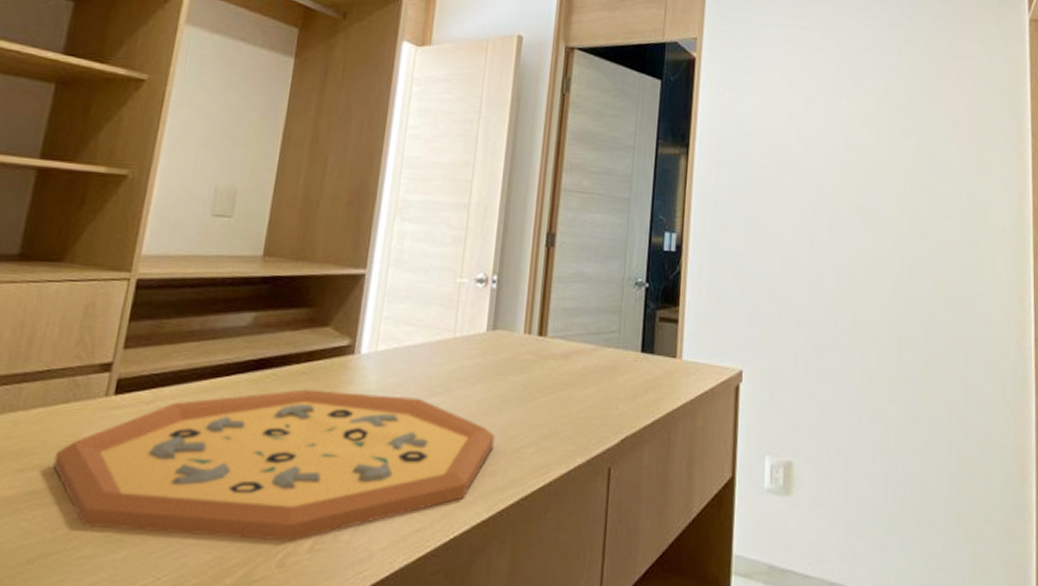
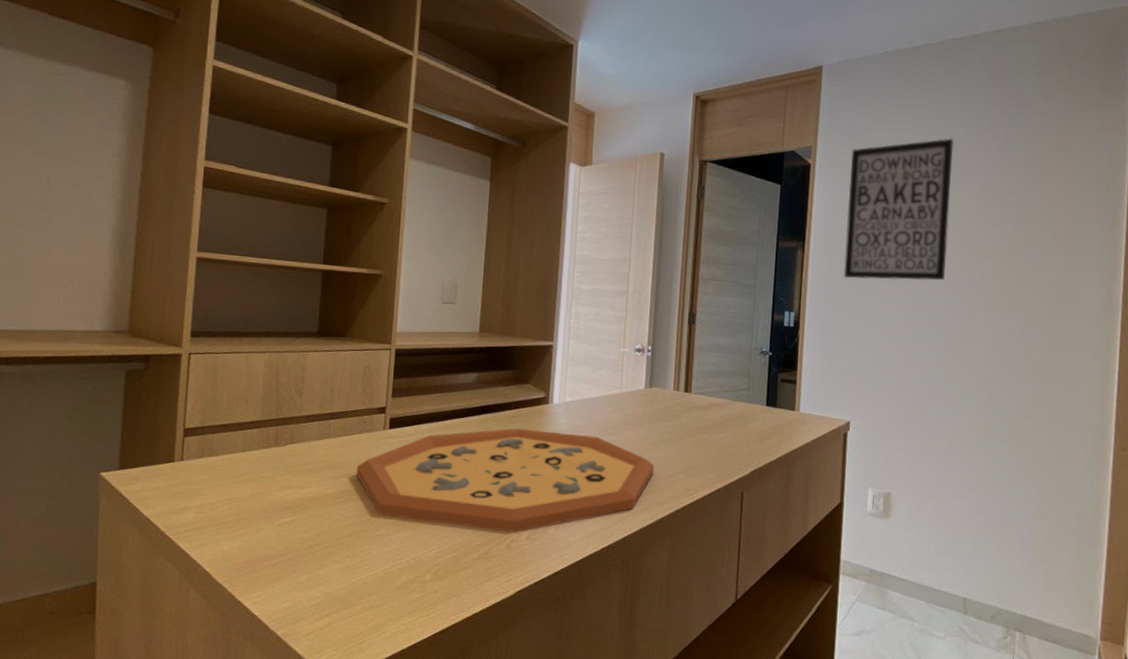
wall art: none [734,37,852,198] -> present [843,138,954,281]

